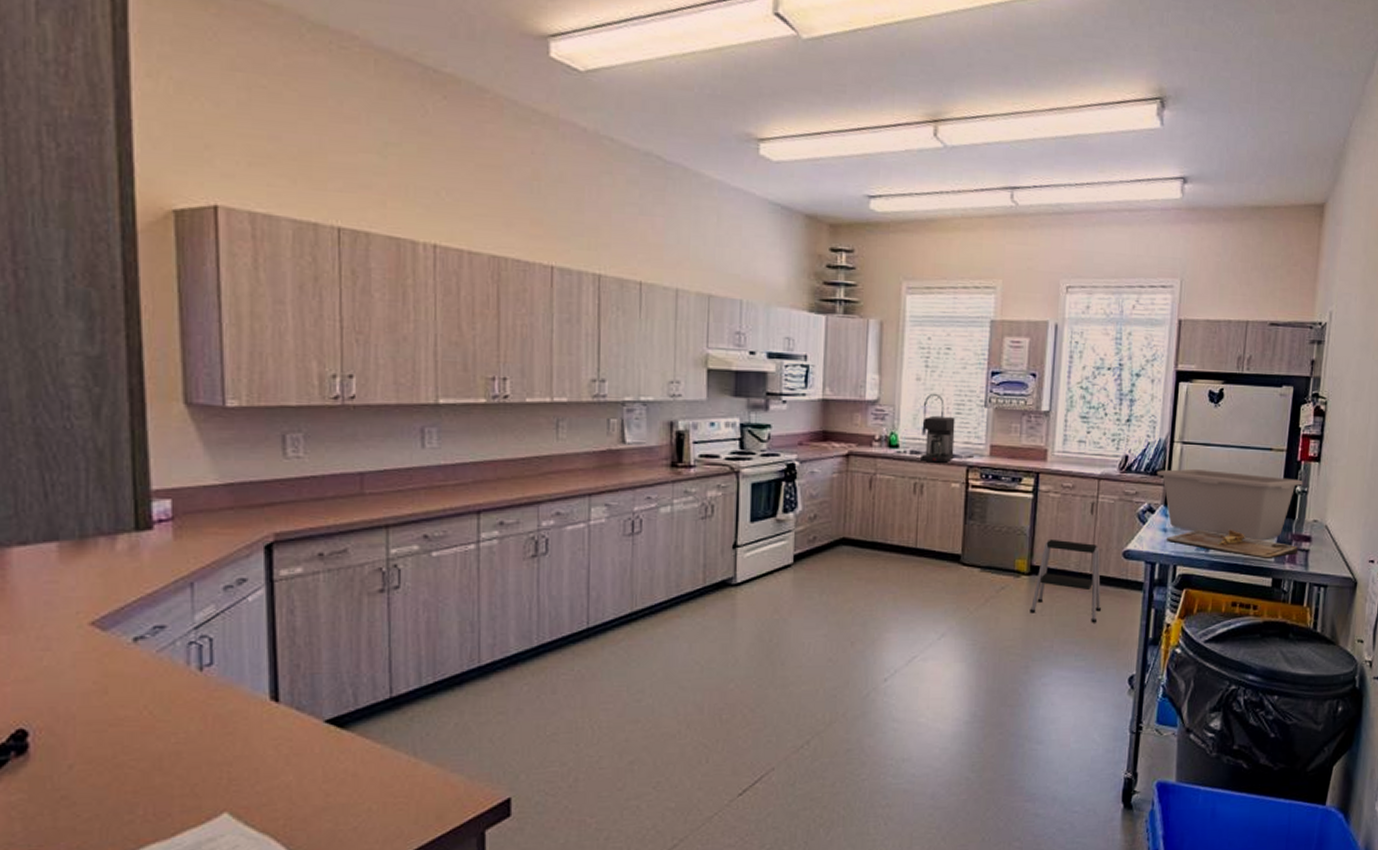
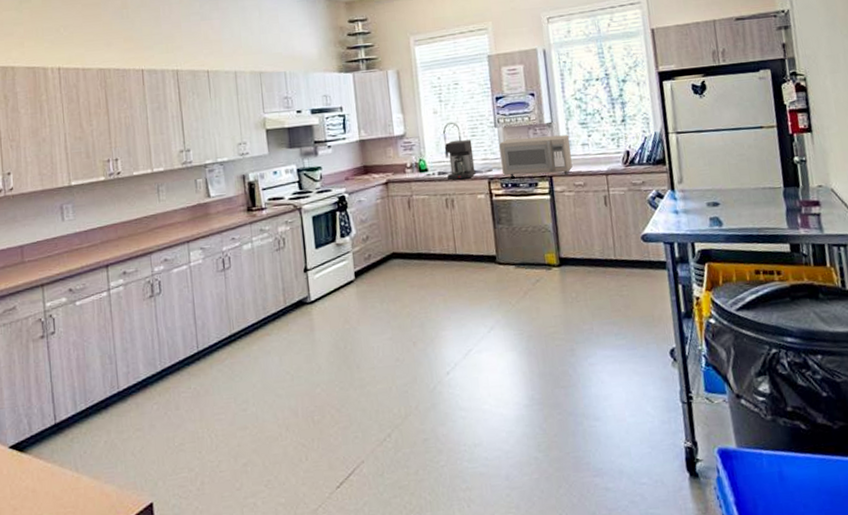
microwave: none [985,423,1067,473] -> present [499,134,573,178]
step stool: present [1029,538,1102,623] -> none [565,232,632,304]
storage bin: present [1156,468,1303,541] -> none [658,150,799,211]
cutting board: present [1166,529,1299,560] -> none [679,204,810,228]

